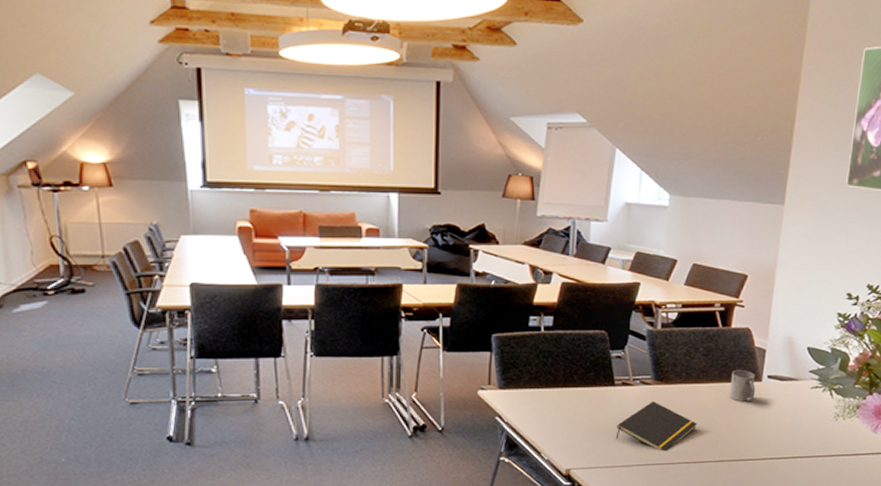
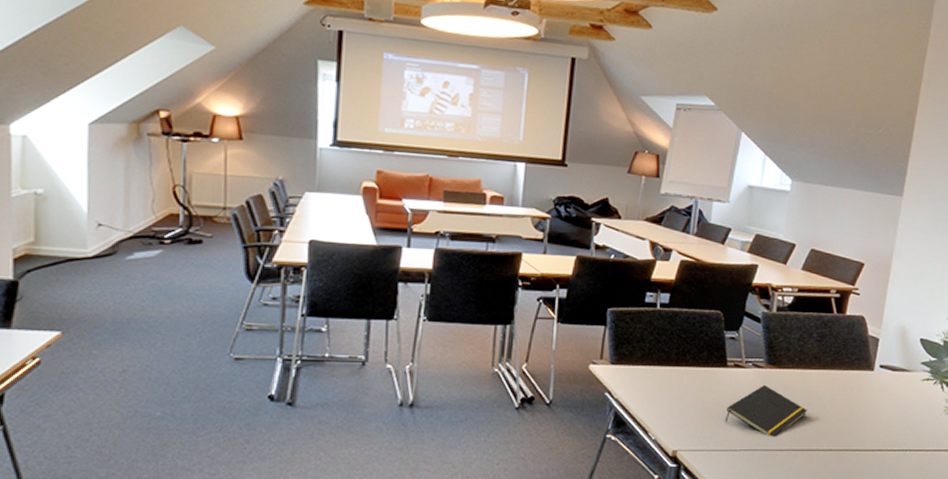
mug: present [730,369,755,402] -> none [841,357,867,390]

